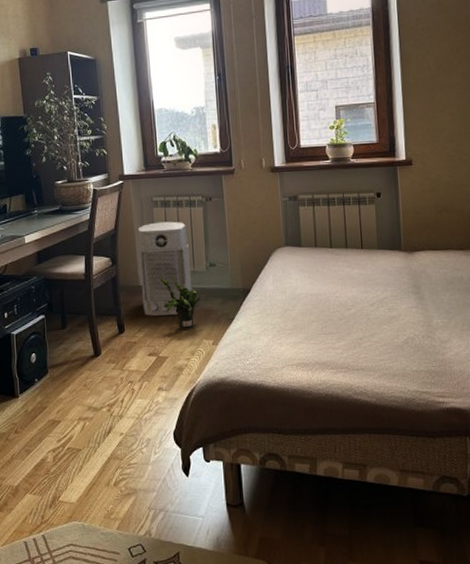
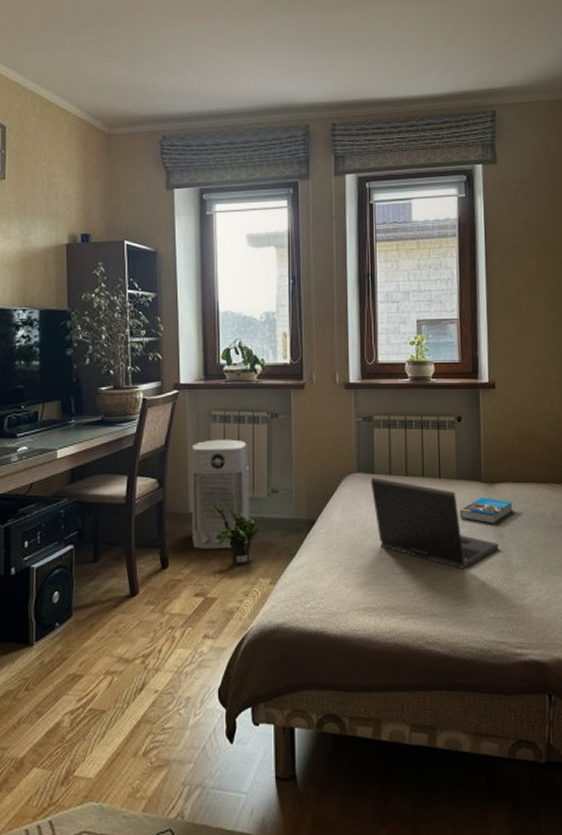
laptop: none [298,250,420,329] -> present [370,477,500,569]
book: none [381,264,432,288] -> present [459,497,513,524]

